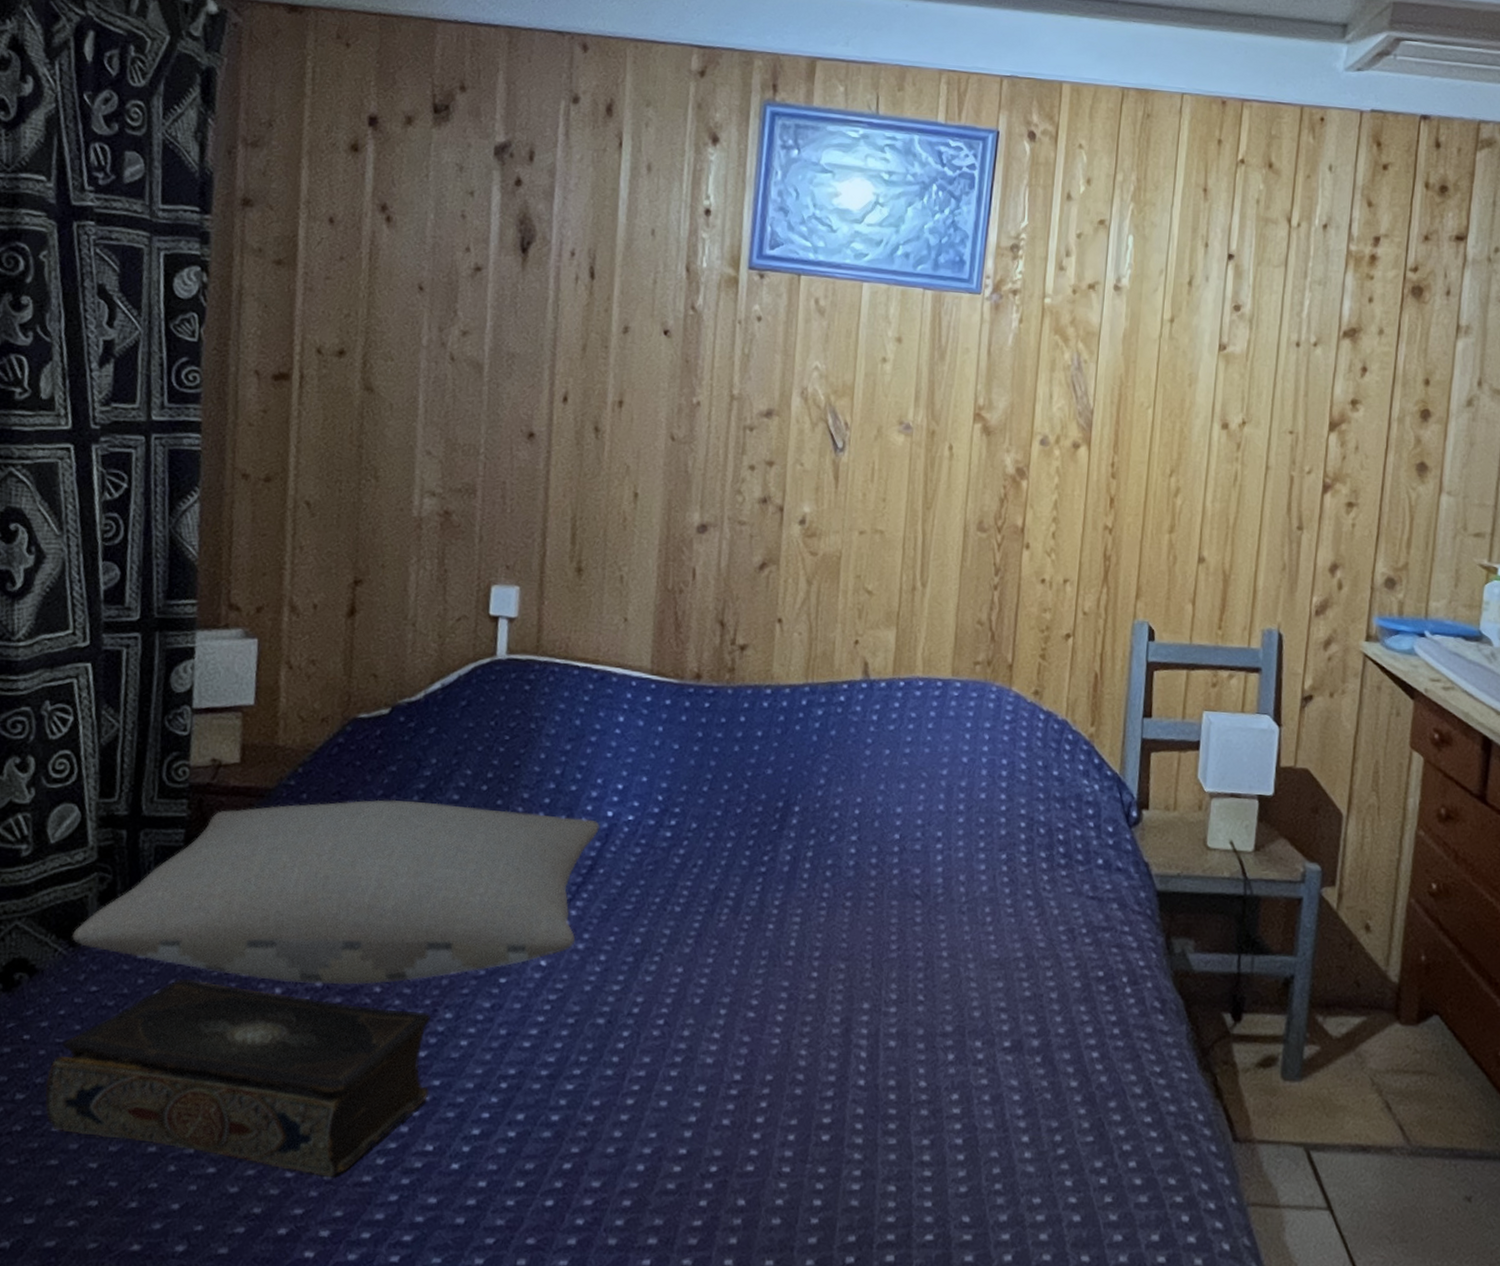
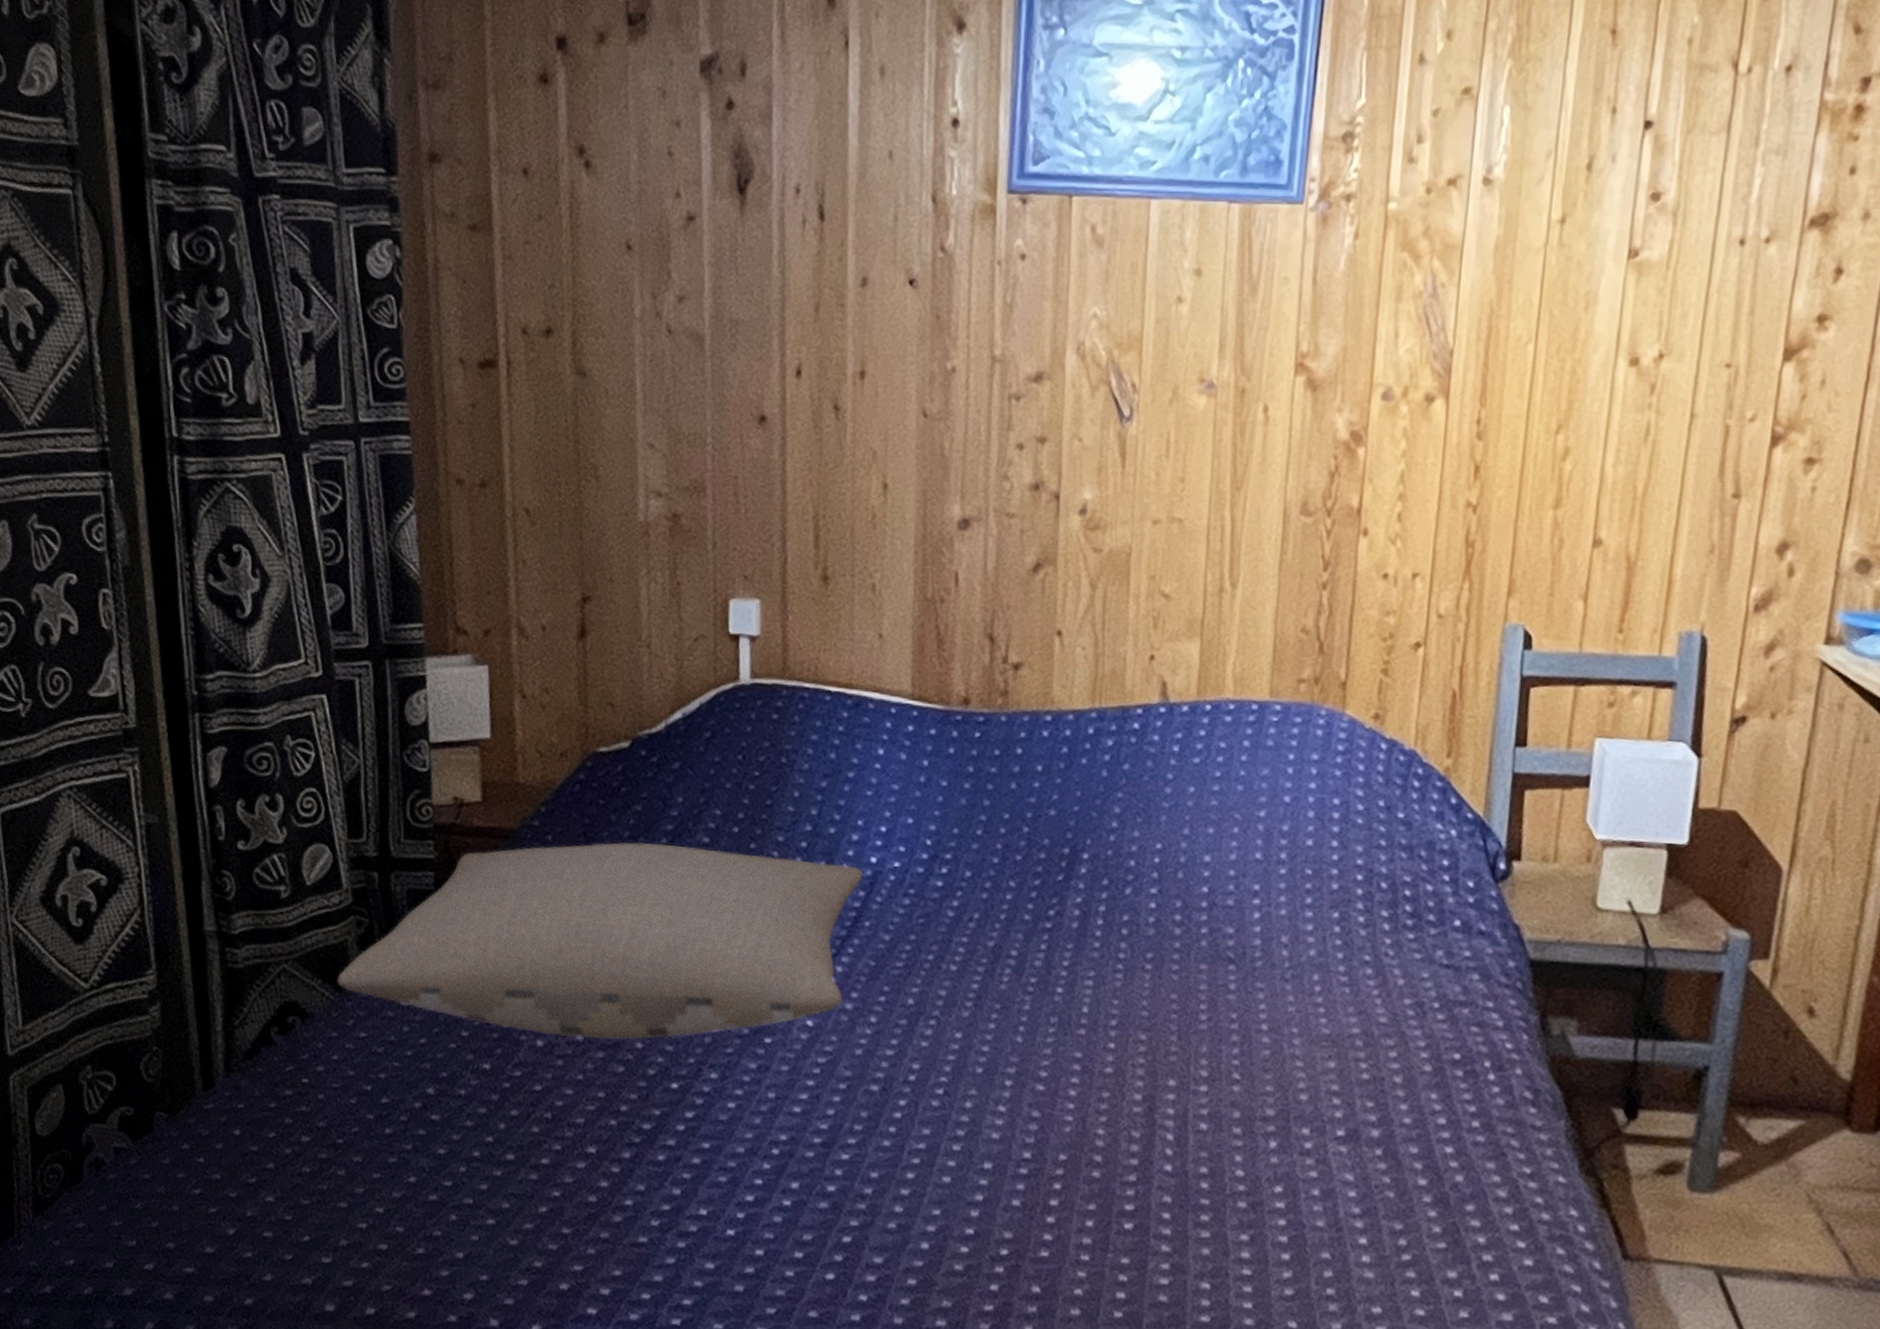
book: present [44,979,431,1177] -> none [328,1028,699,1236]

